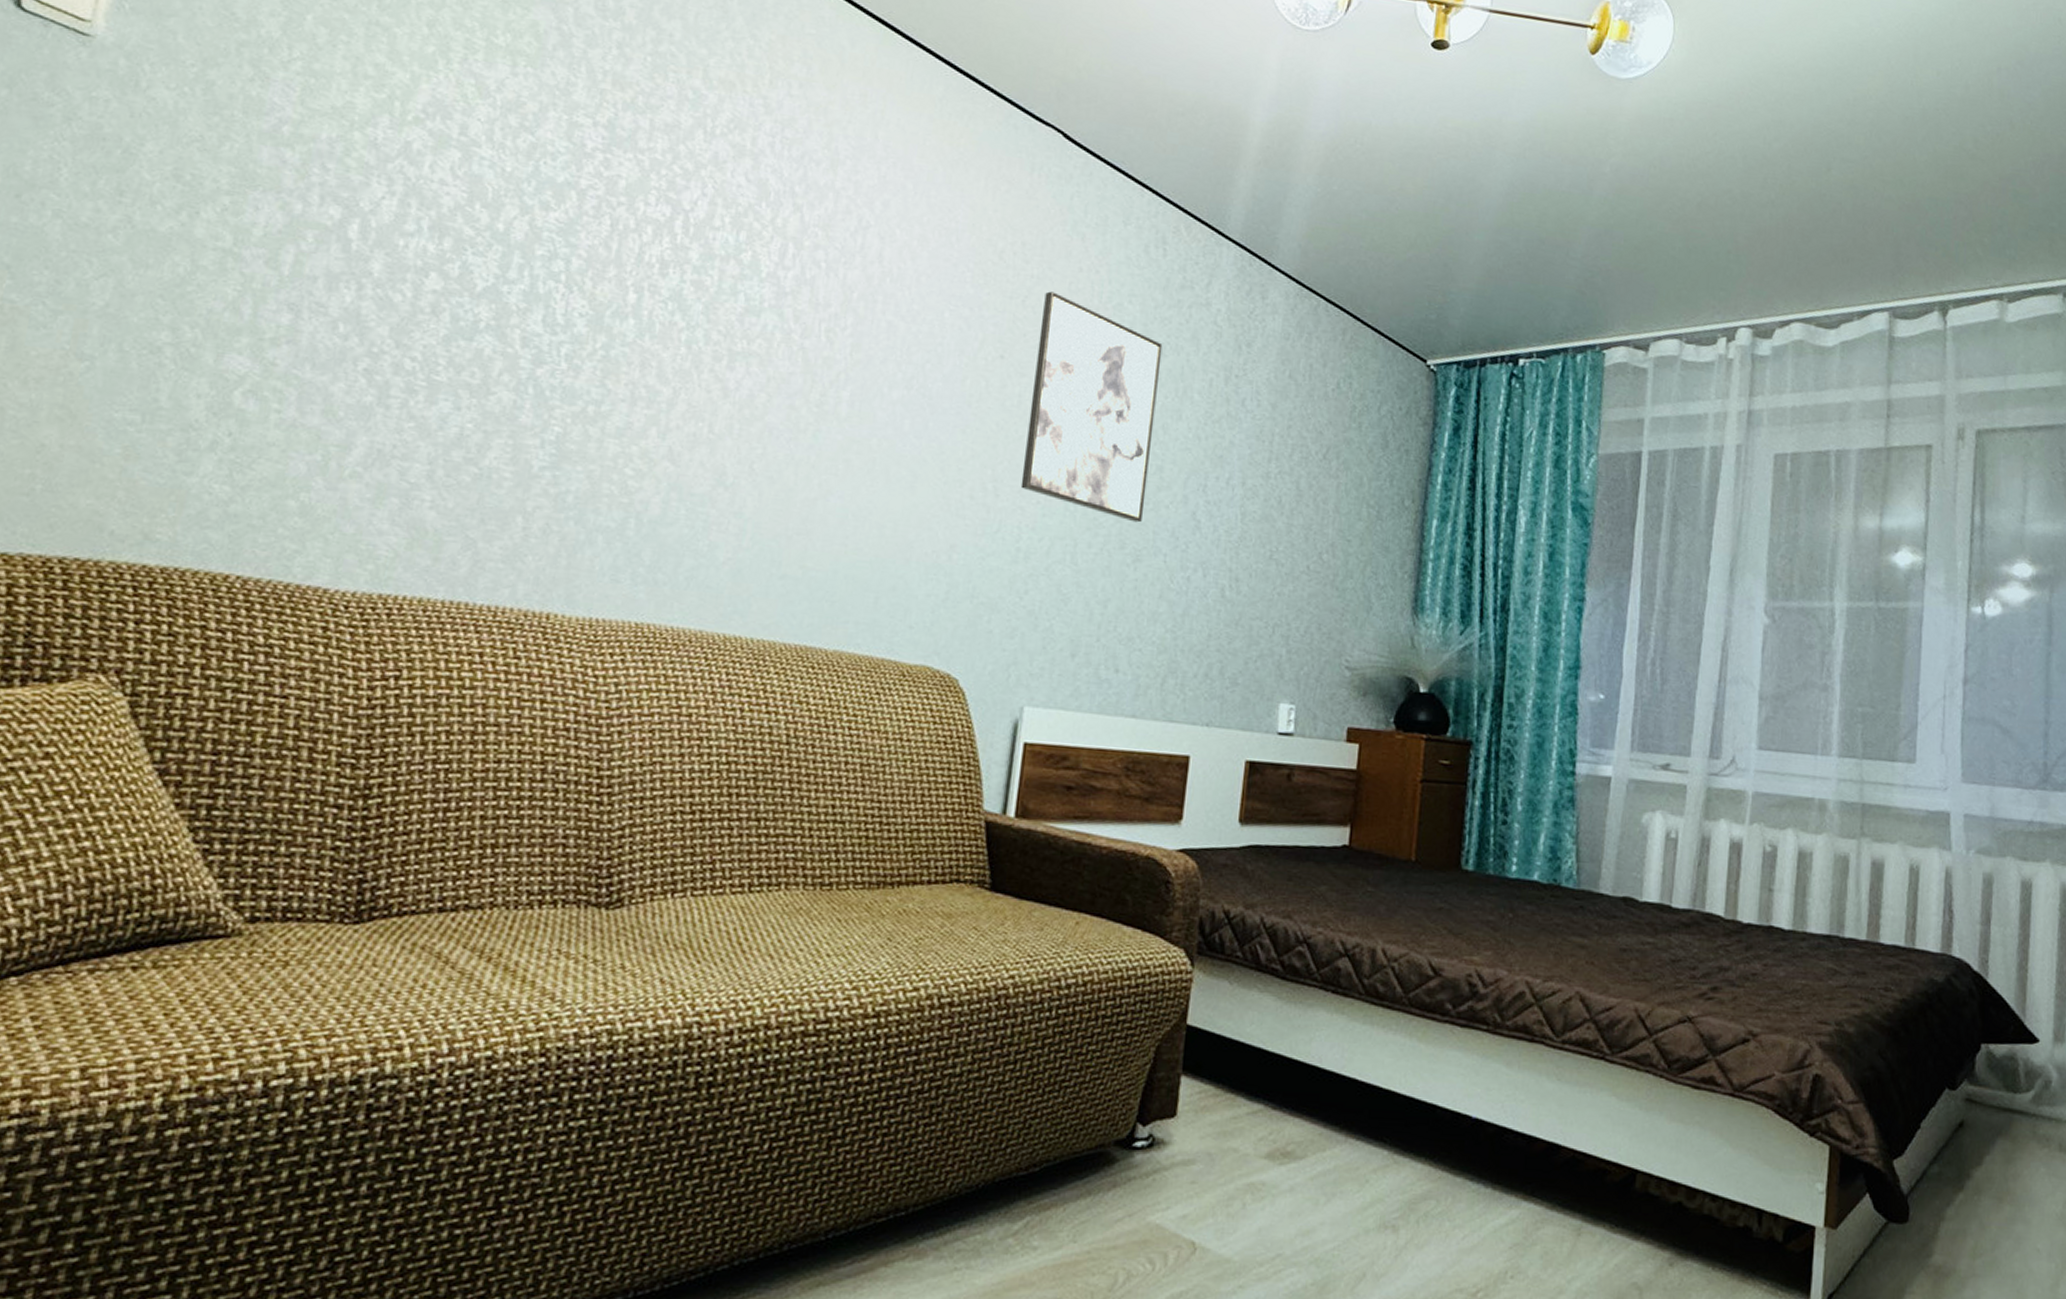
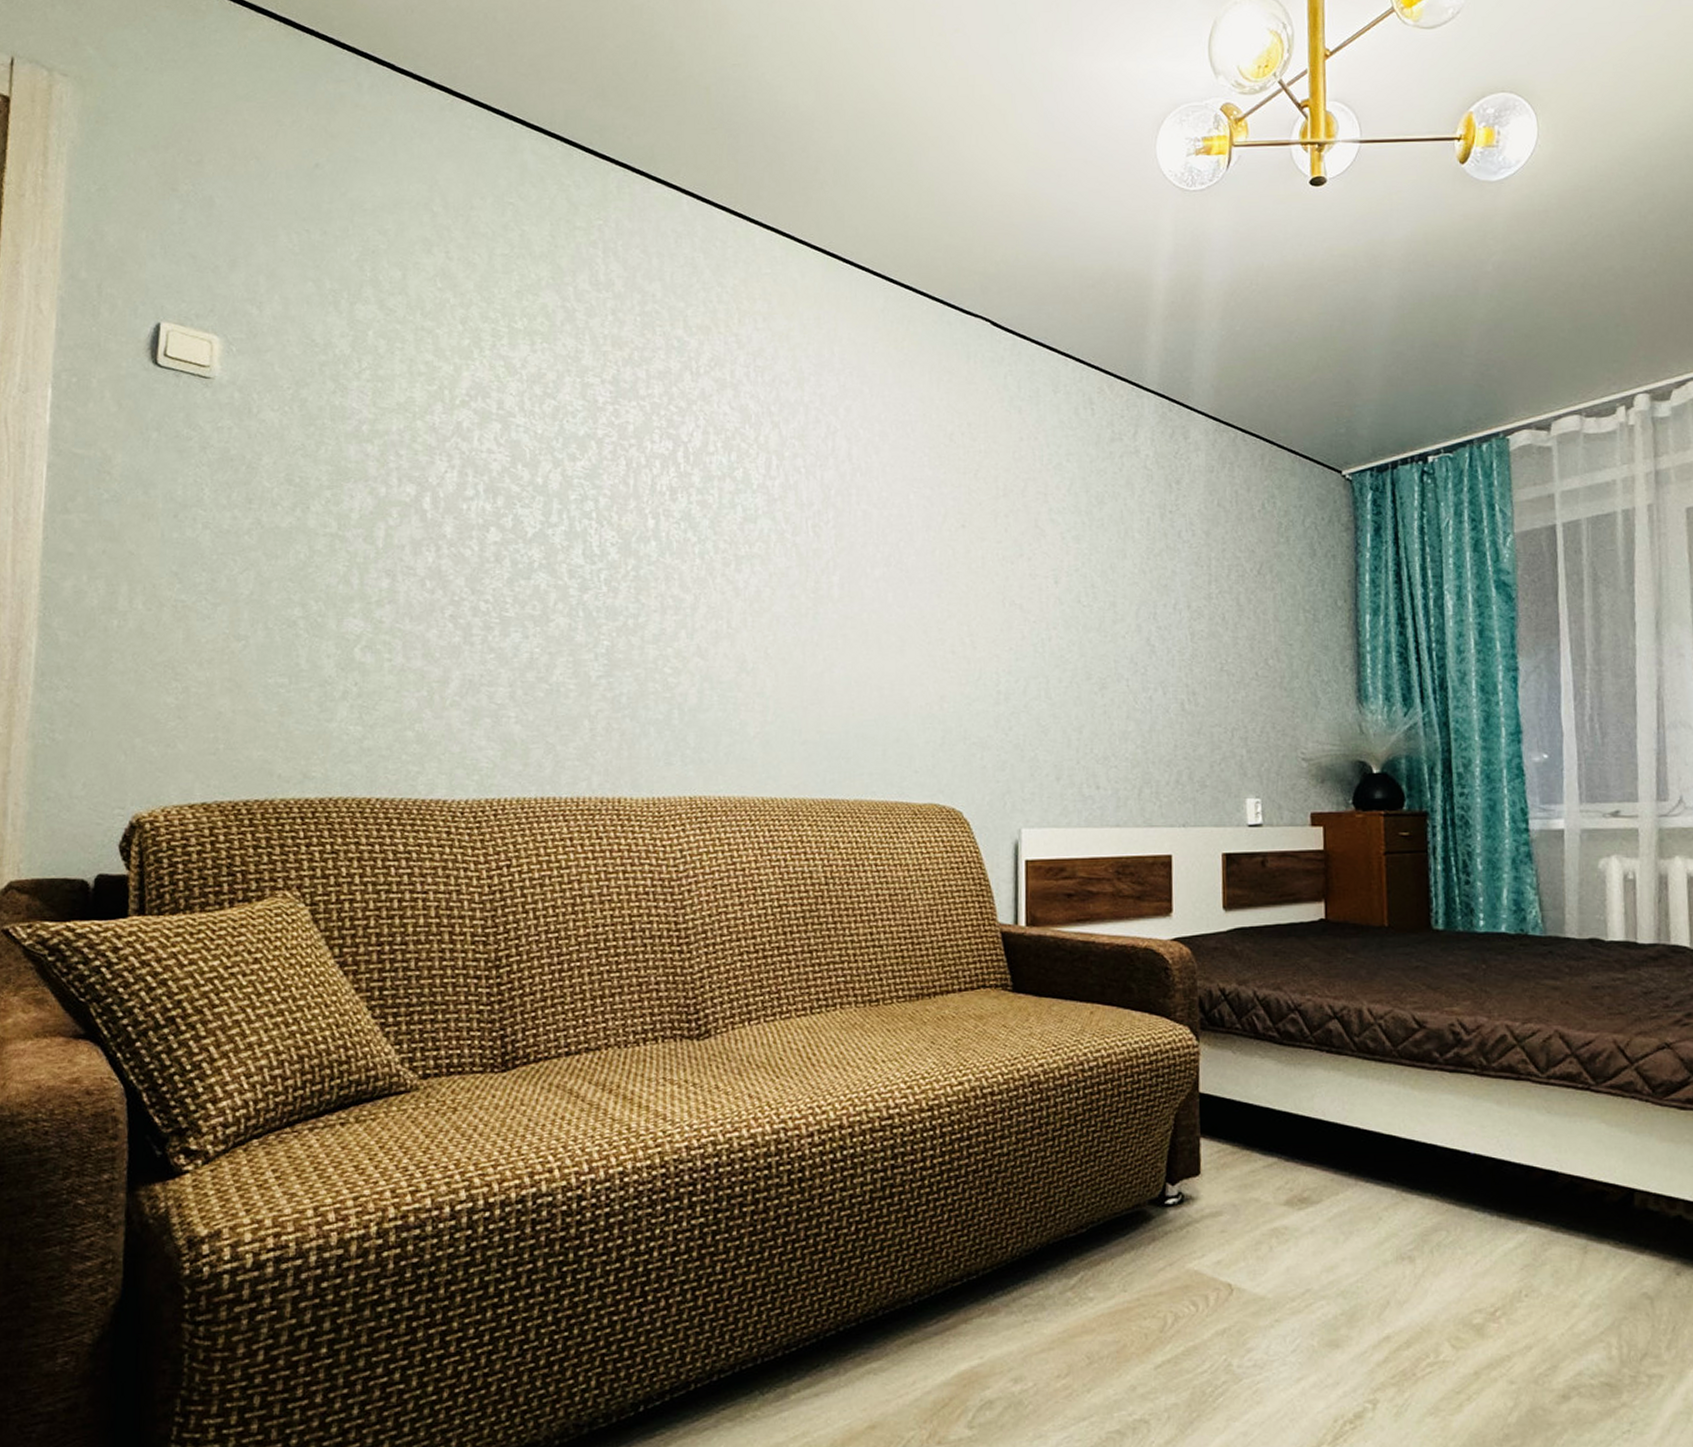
wall art: present [1020,291,1163,523] -> none [993,462,1104,655]

